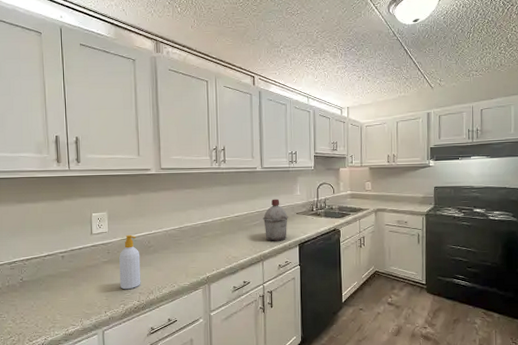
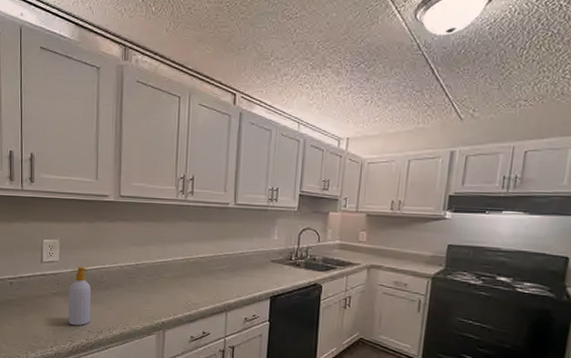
canister: present [262,199,289,241] -> none [230,241,262,291]

